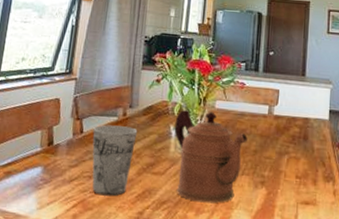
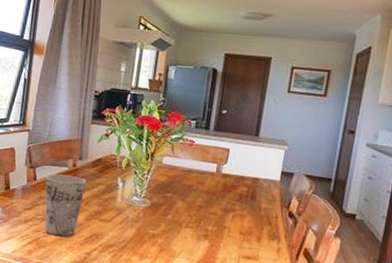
coffeepot: present [174,109,247,203] -> none [121,163,193,251]

